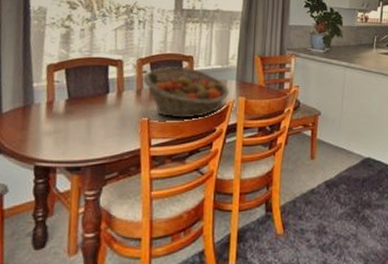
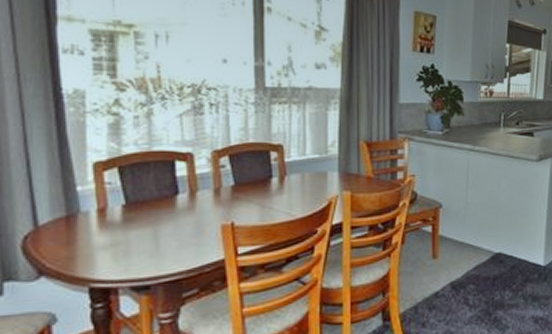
fruit basket: present [143,66,229,118] -> none [221,158,331,220]

